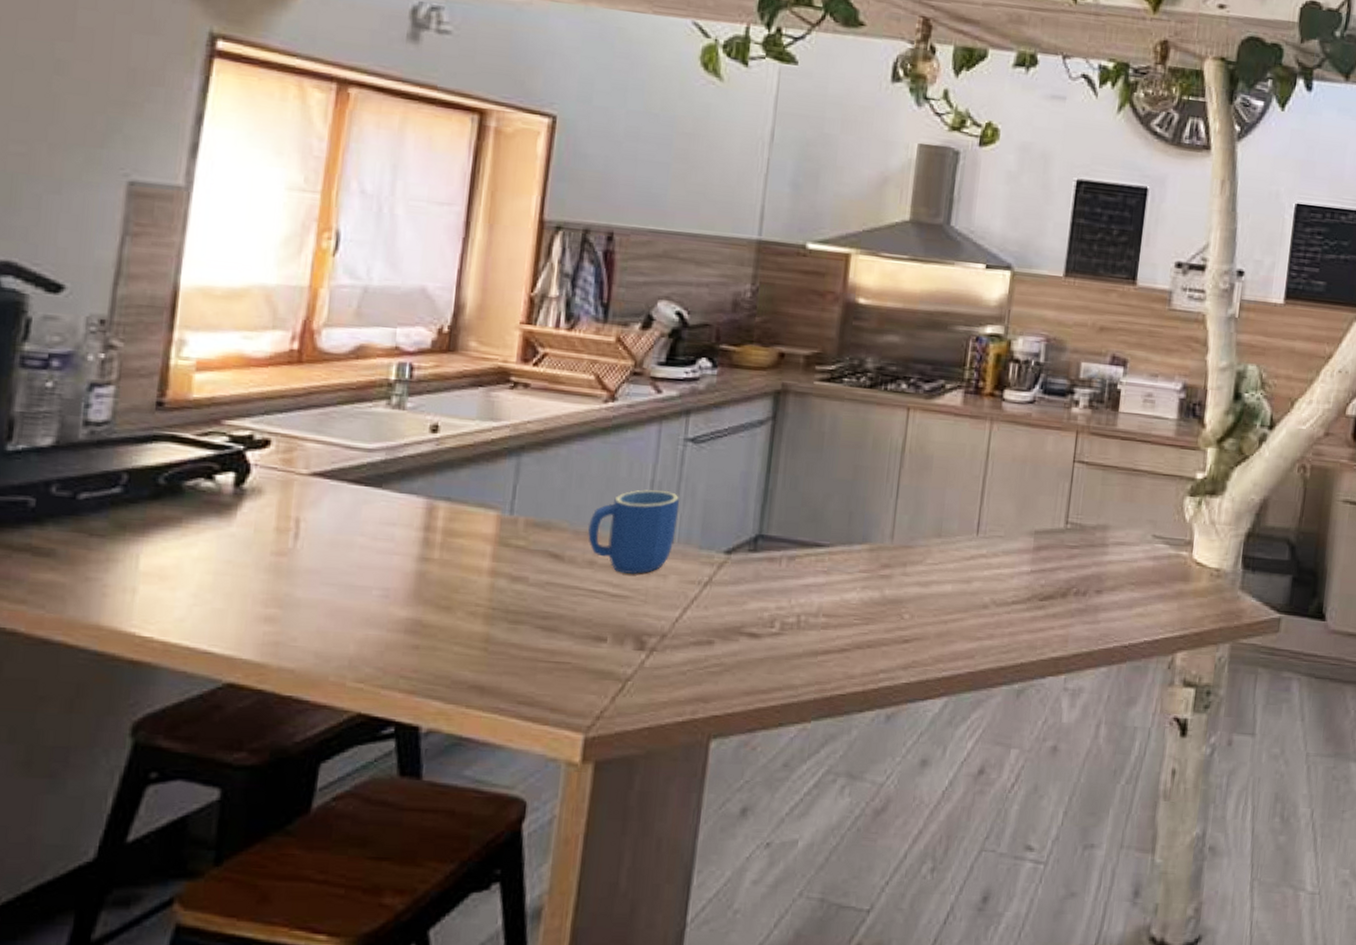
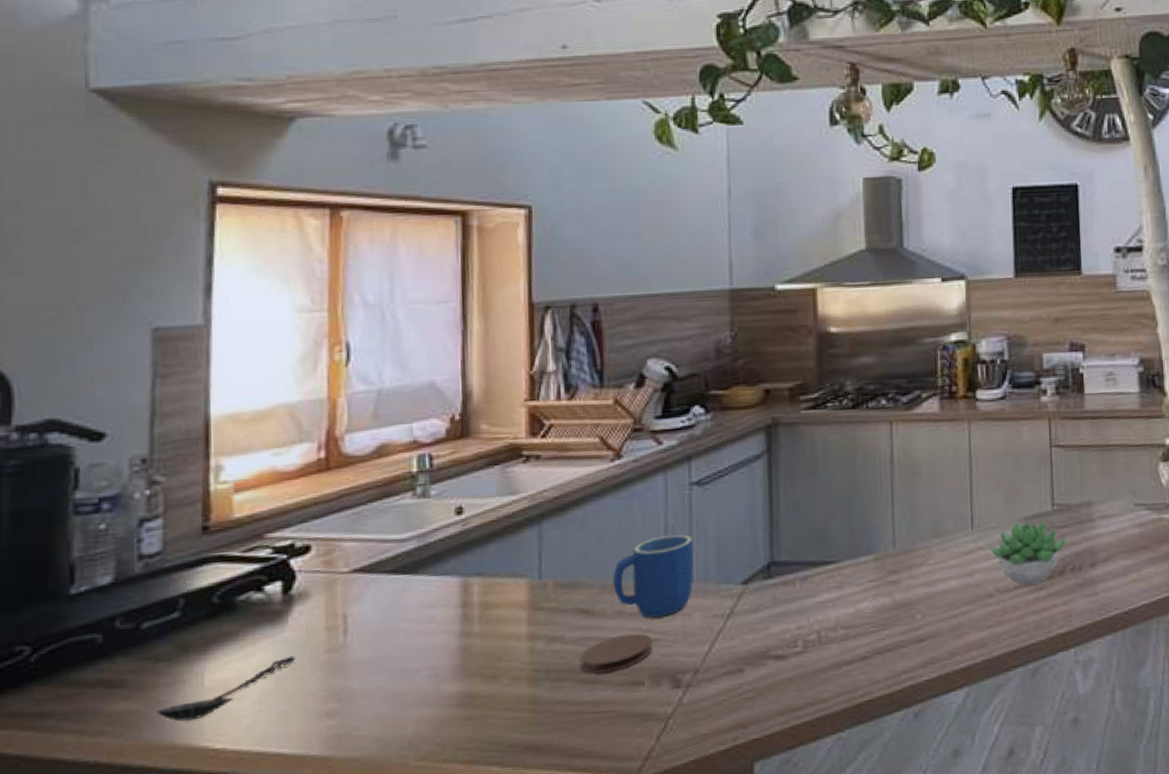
spoon: none [84,552,241,604] -> present [156,656,297,722]
coaster: none [541,585,622,624] -> present [580,633,653,674]
succulent plant: none [991,534,1077,602] -> present [989,521,1068,585]

